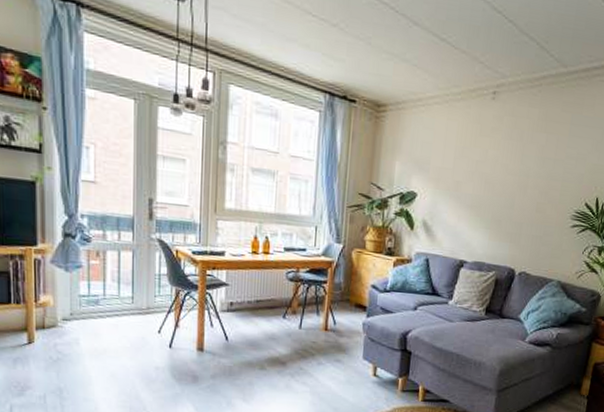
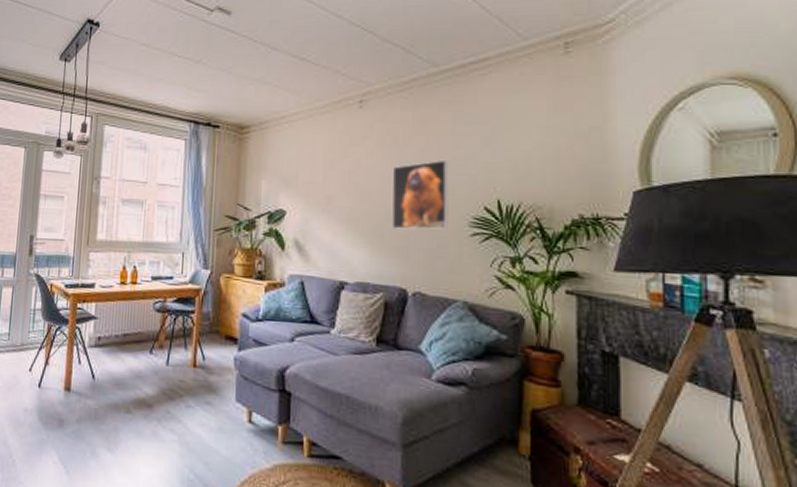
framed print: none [509,157,562,220] -> present [392,159,449,230]

